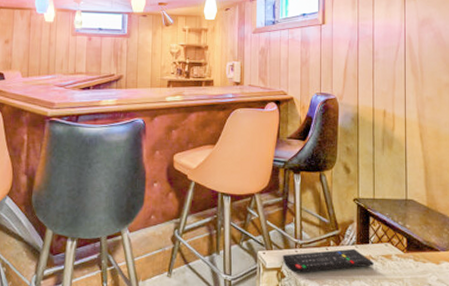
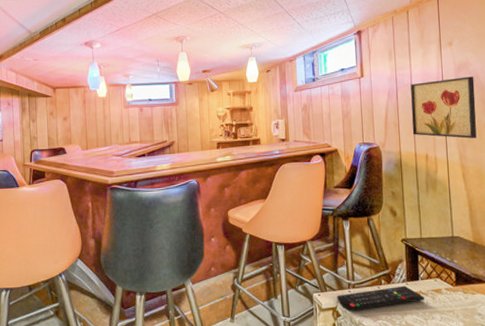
wall art: none [371,32,437,97] -> present [410,76,477,139]

